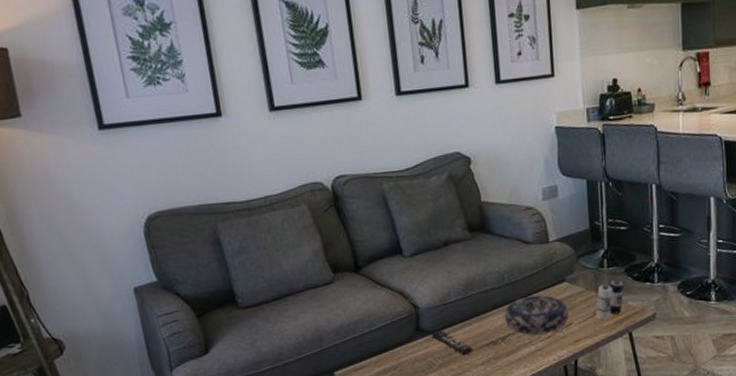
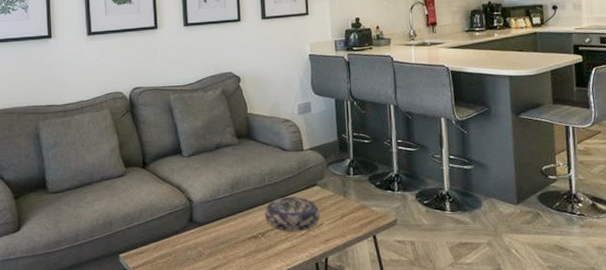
remote control: present [431,330,473,355] -> none [202,222,237,247]
candle: present [596,279,624,321] -> none [343,186,368,223]

